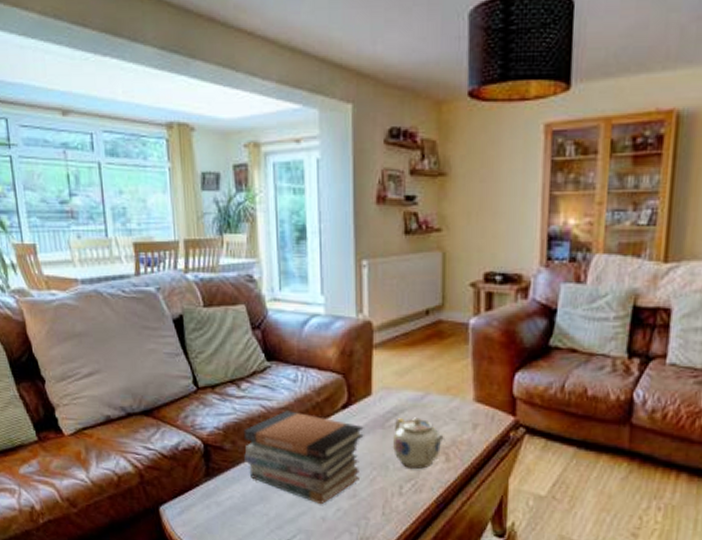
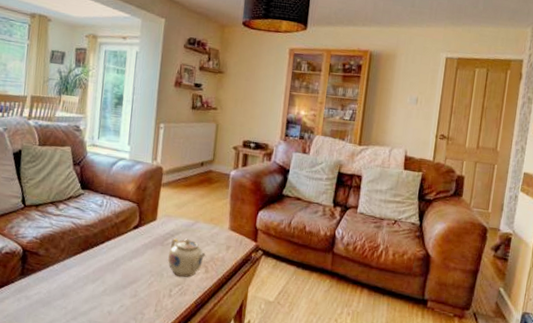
book stack: present [243,410,364,505] -> none [53,227,148,302]

